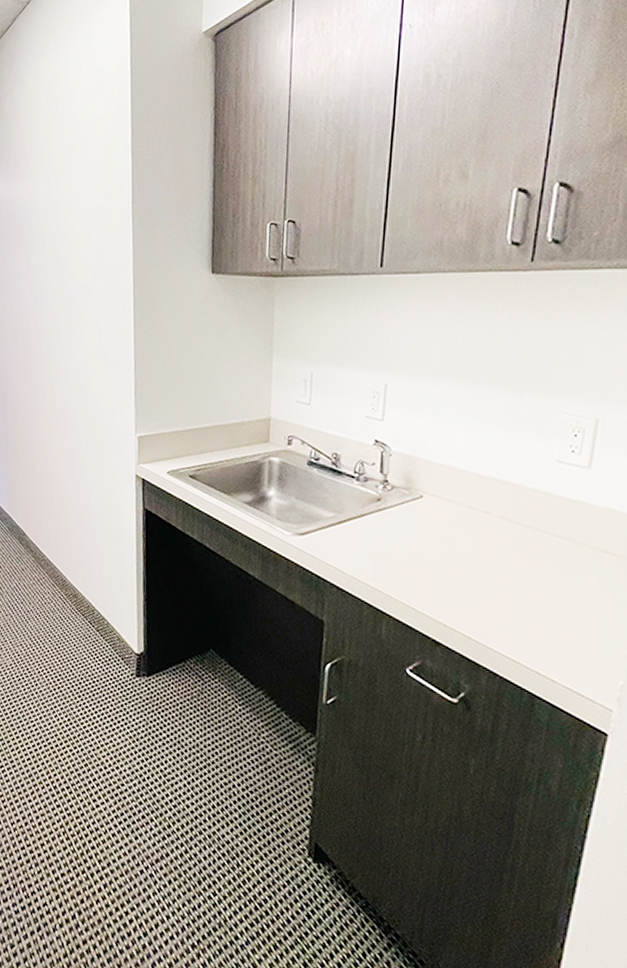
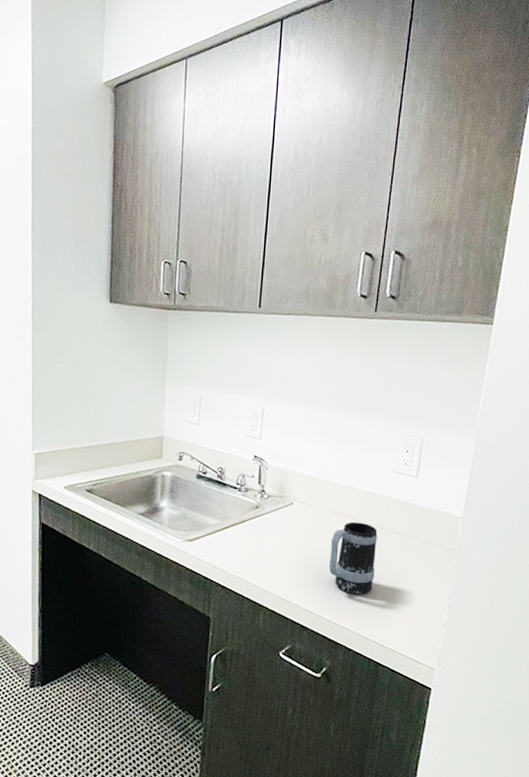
mug: none [468,521,534,610] -> present [328,522,378,595]

